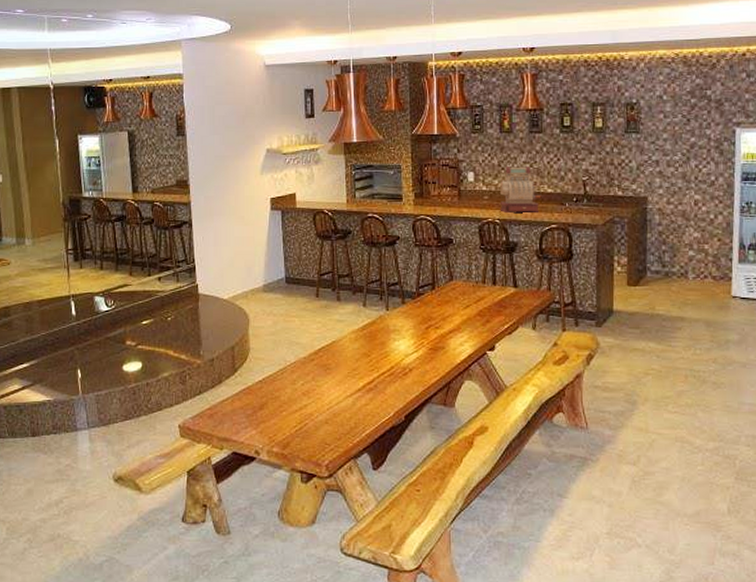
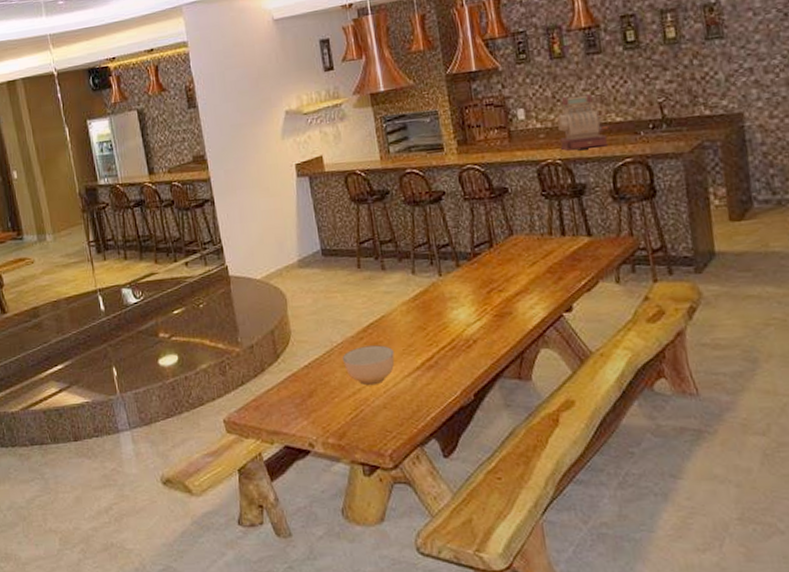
bowl: none [293,367,340,401] -> present [342,345,395,385]

